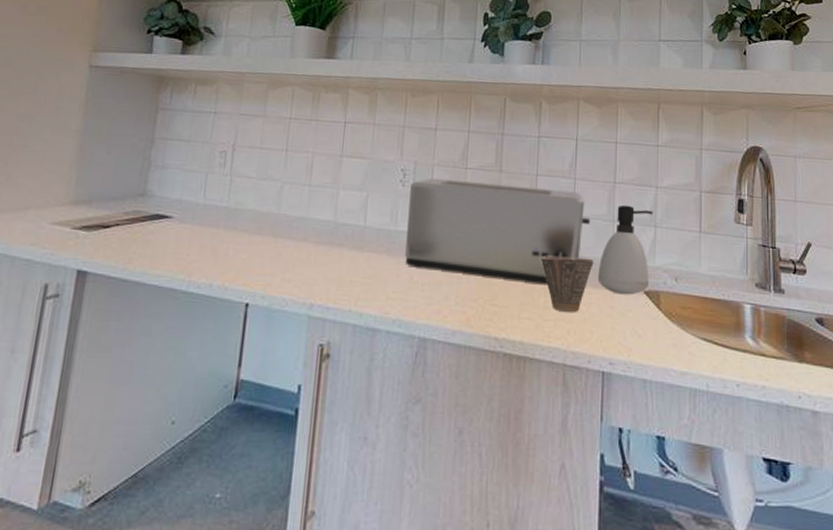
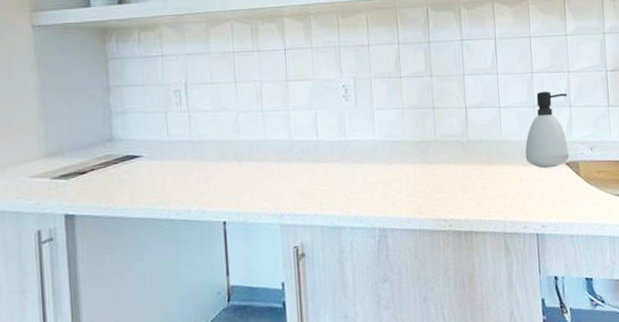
toaster: present [405,178,591,284] -> none [353,85,515,170]
cup: present [541,256,594,313] -> none [475,141,521,190]

